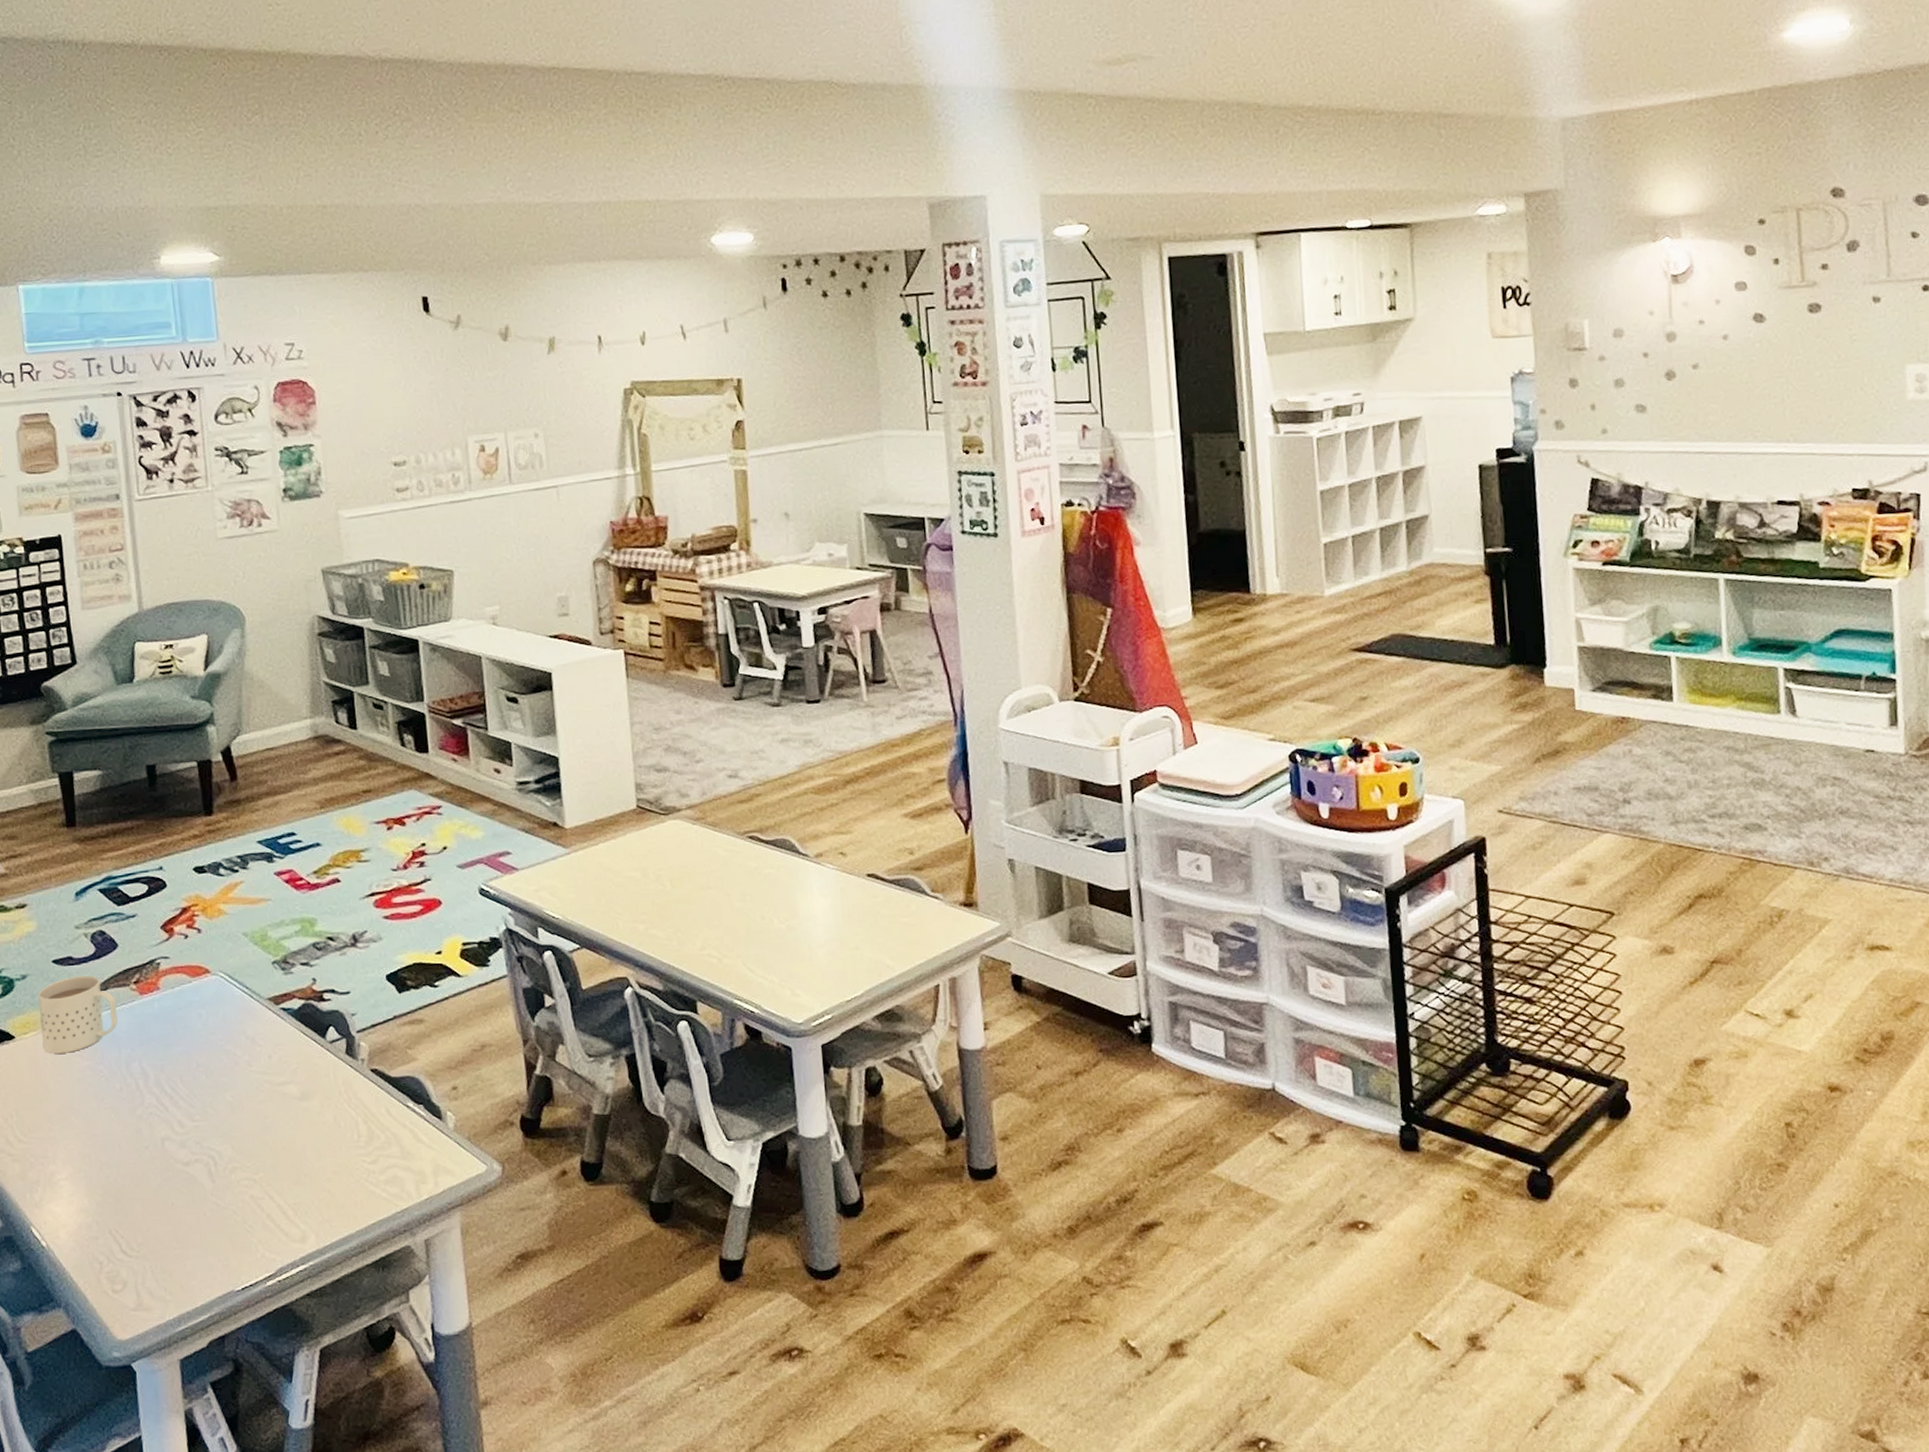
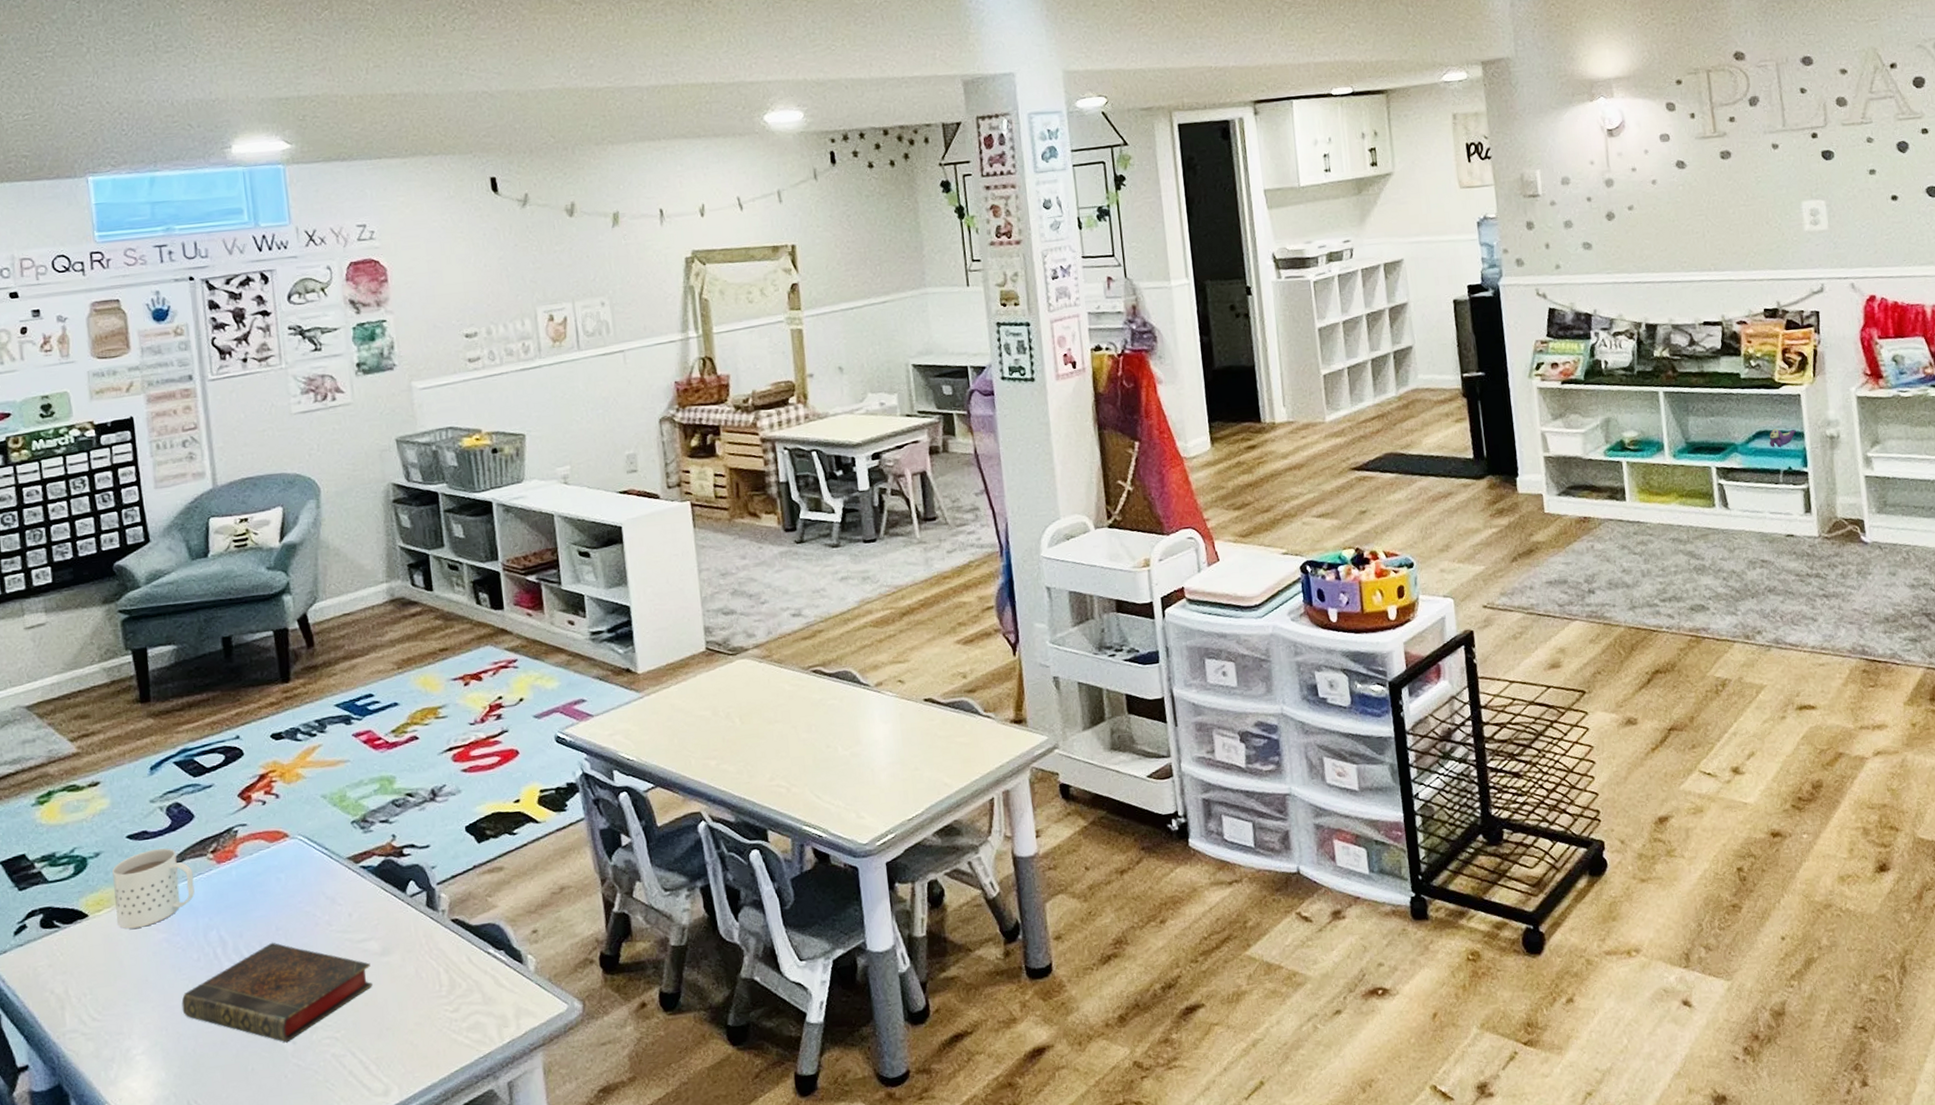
book: none [104,1078,291,1180] -> present [181,942,373,1043]
toy animal: none [1850,627,1884,649] -> present [1769,428,1796,448]

